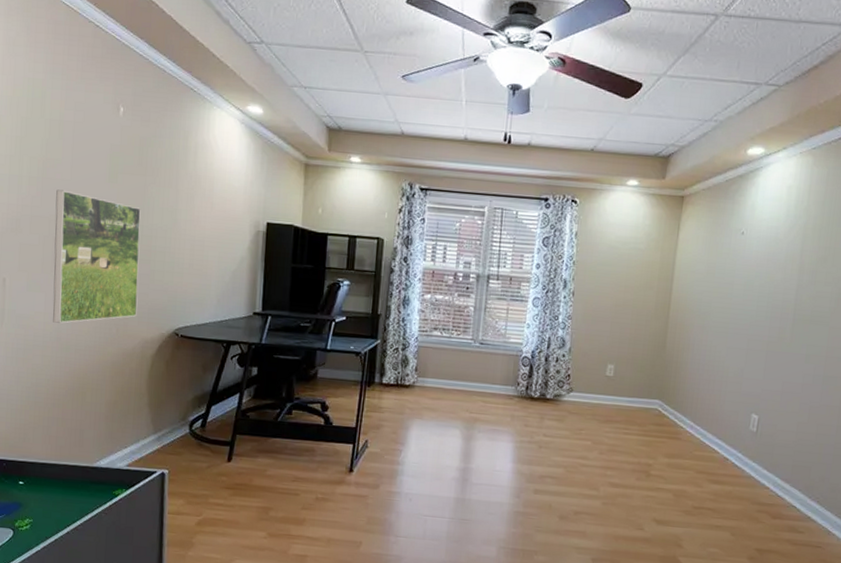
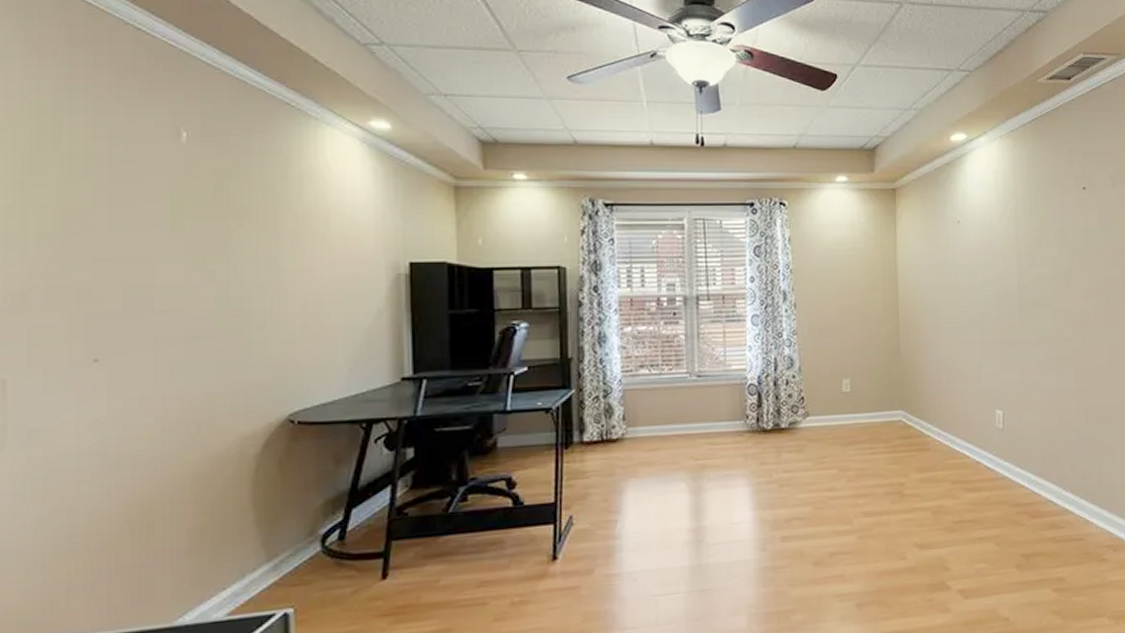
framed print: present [53,189,141,324] -> none [86,247,228,432]

